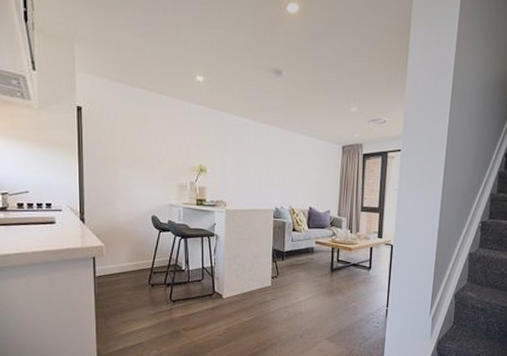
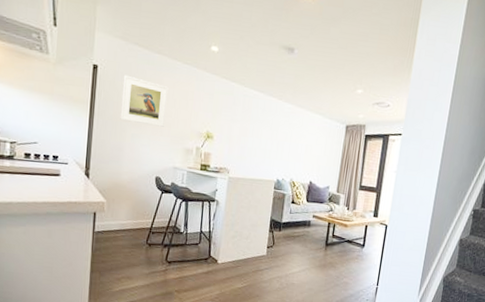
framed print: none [109,114,156,164] -> present [120,74,169,127]

